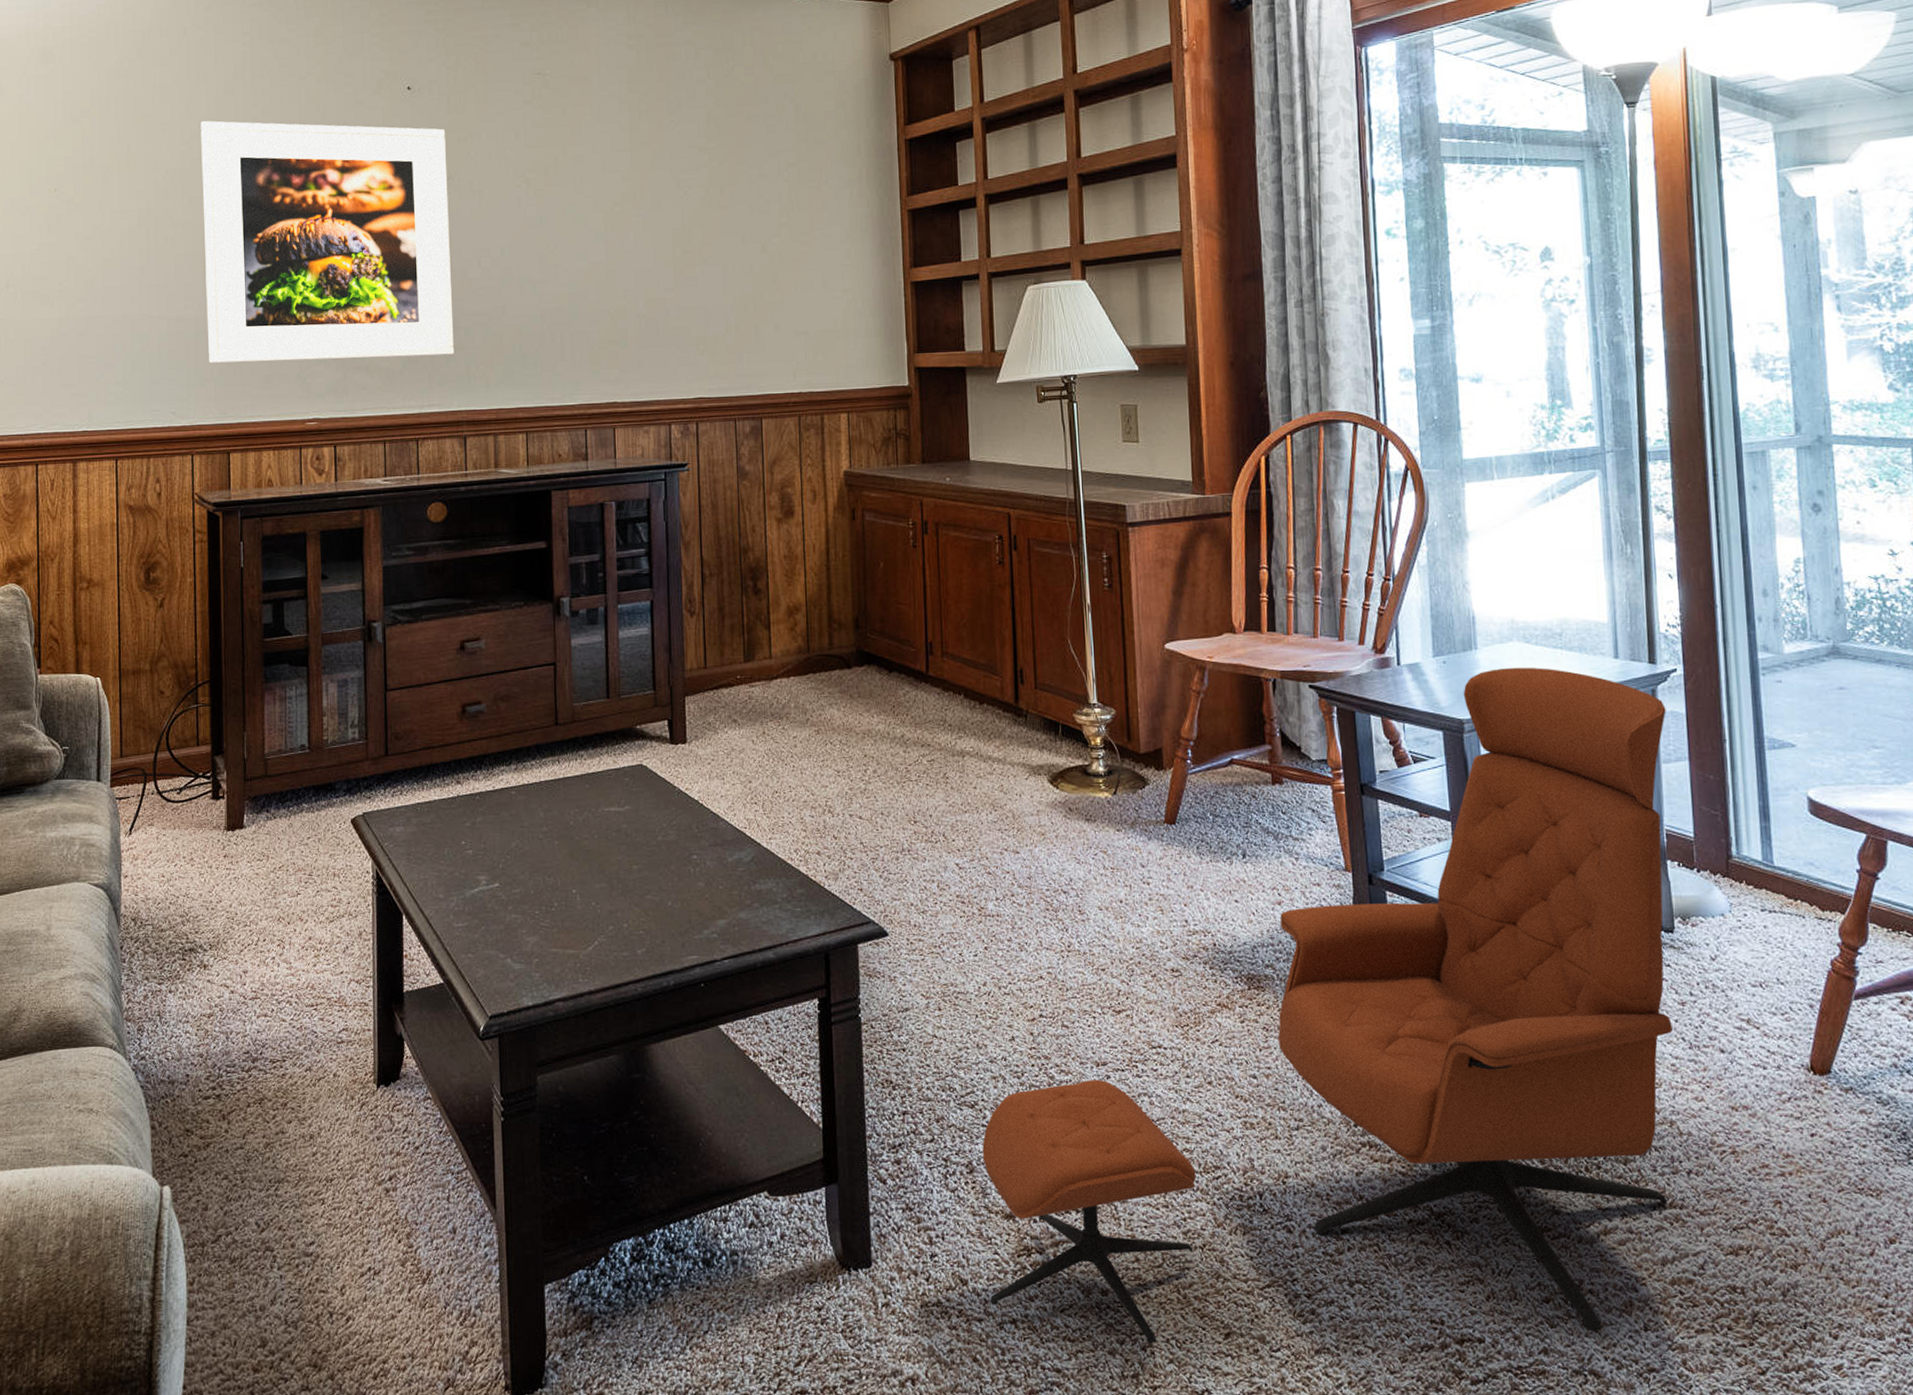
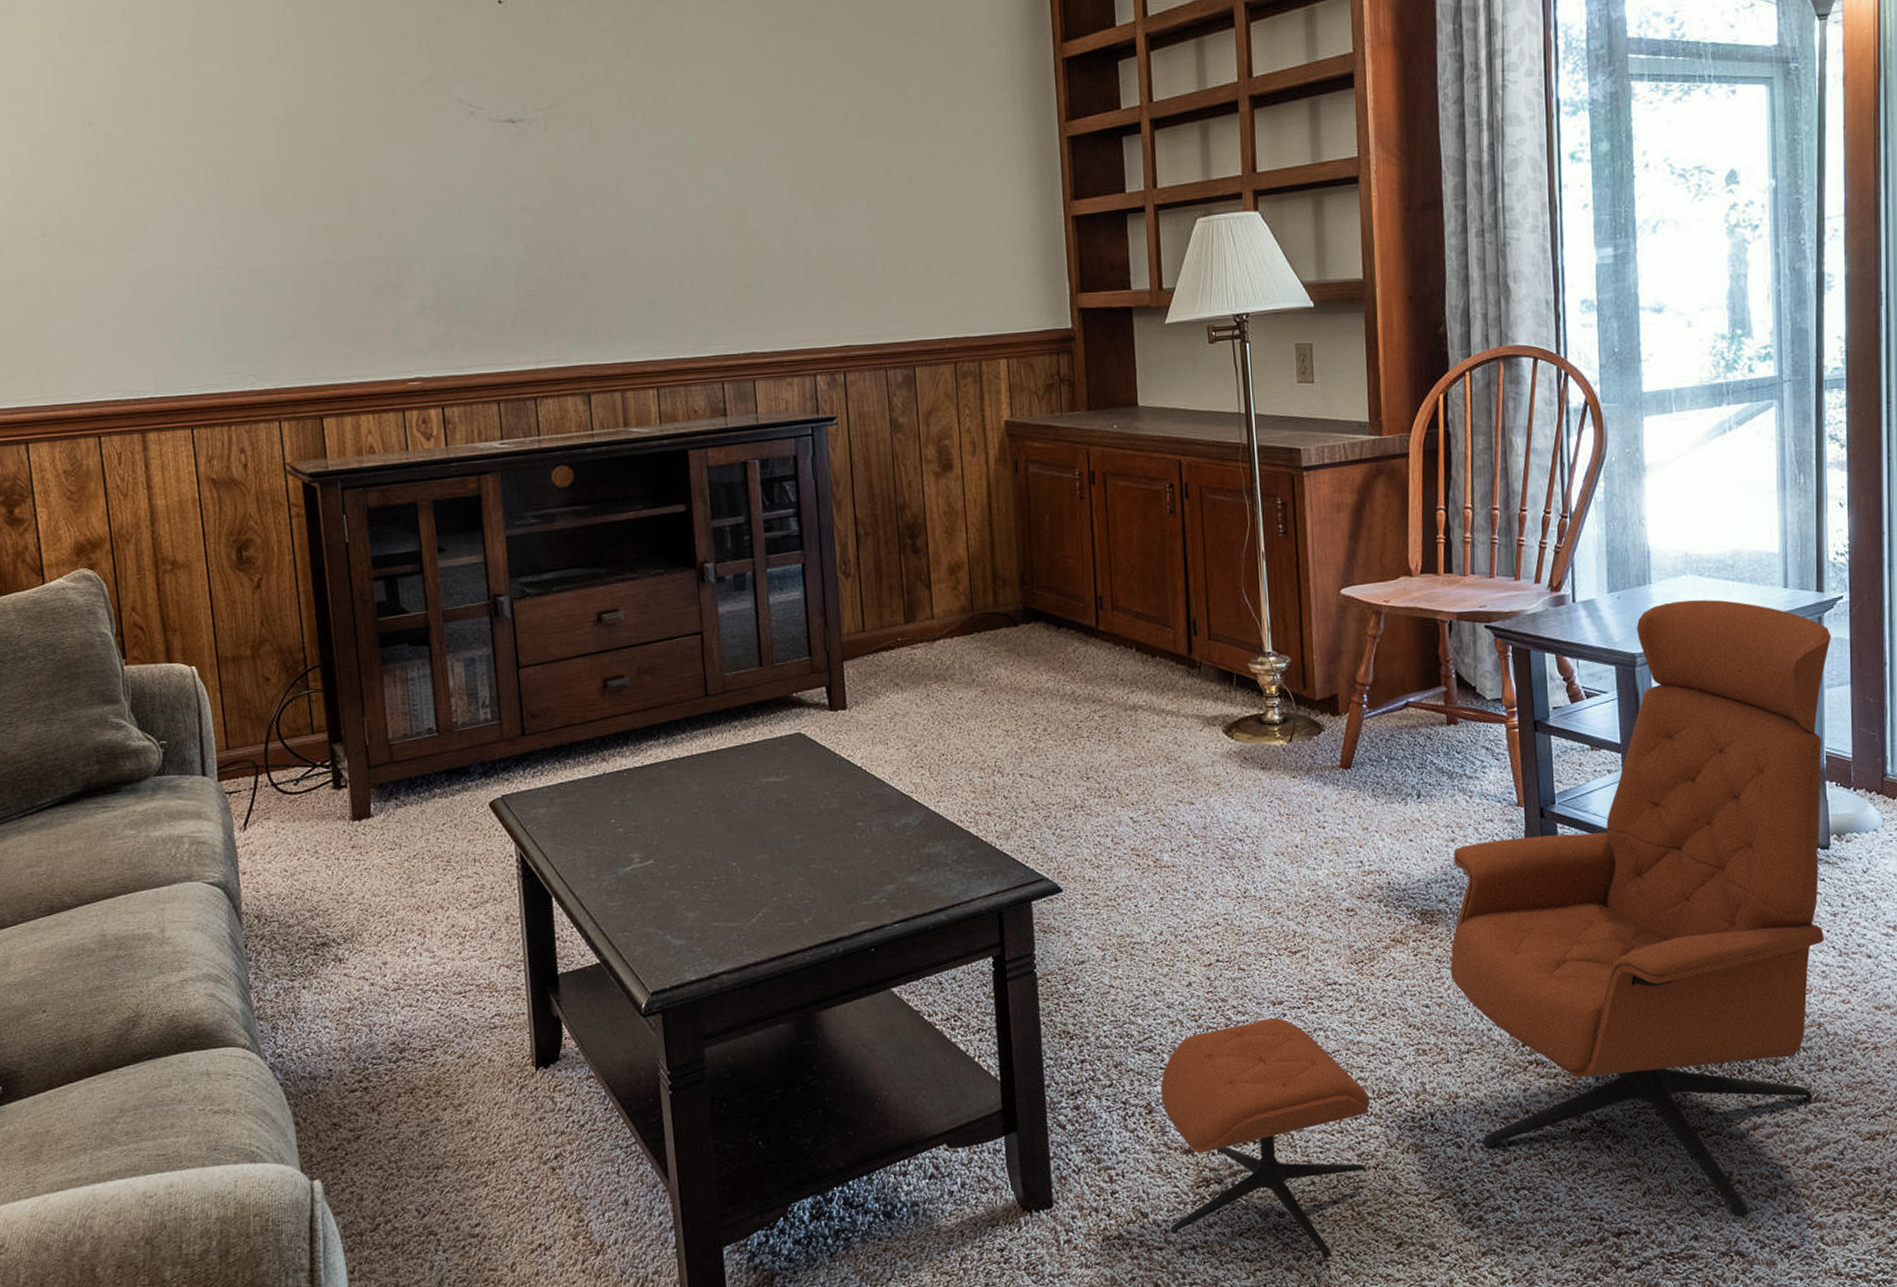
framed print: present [201,121,454,364] -> none [257,40,571,319]

